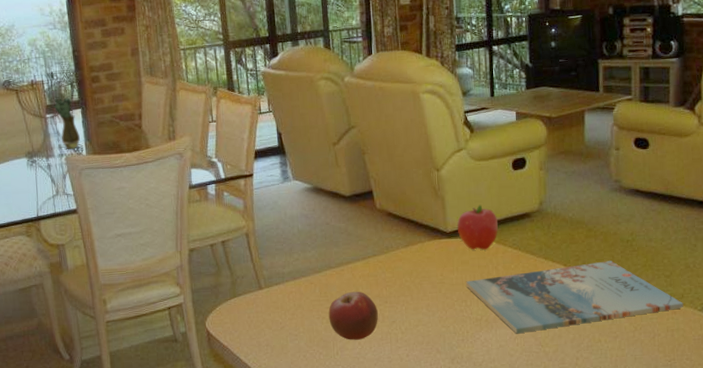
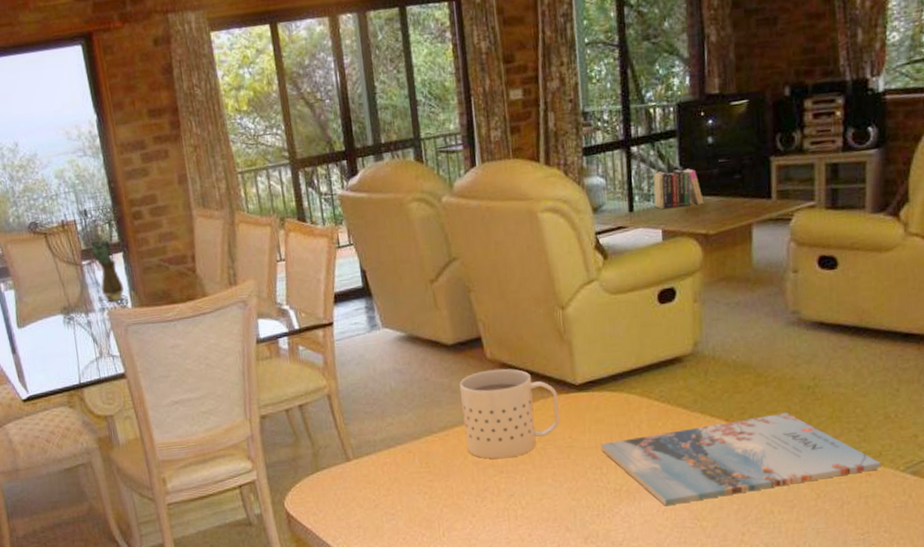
fruit: present [328,291,378,340] -> none [431,459,493,519]
mug: none [354,217,434,292] -> present [459,368,560,459]
fruit: present [457,205,498,250] -> none [588,349,641,405]
books: none [509,65,548,95] -> present [653,168,704,209]

